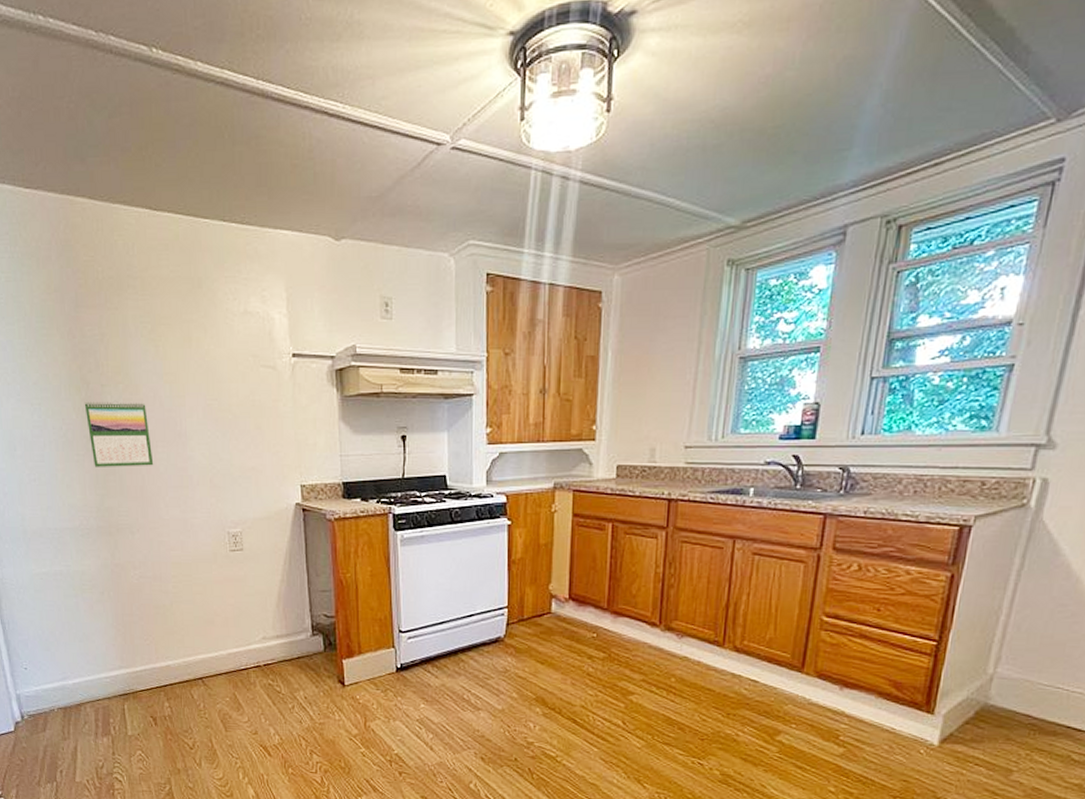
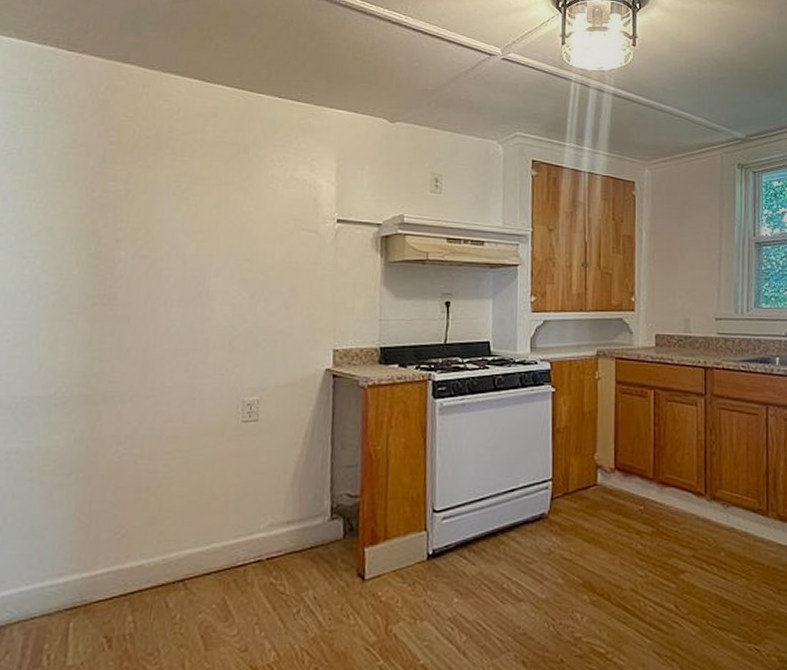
calendar: present [84,400,154,467] -> none [89,256,166,328]

